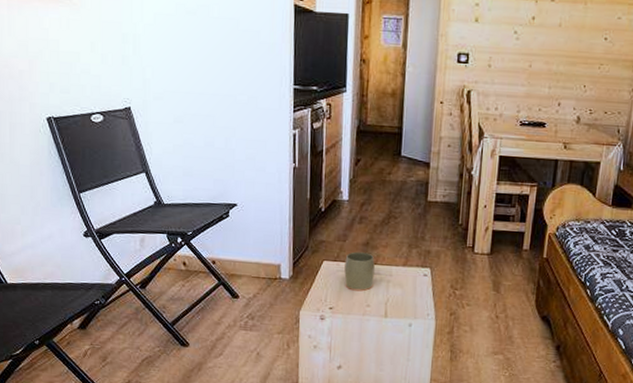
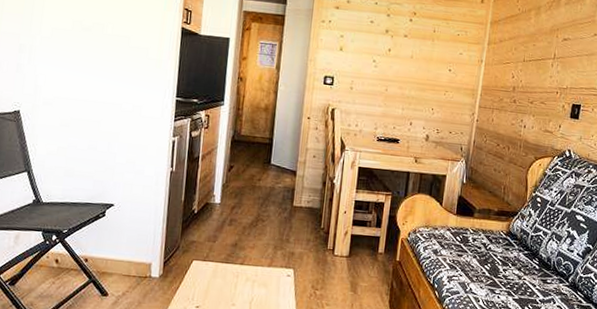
mug: present [344,251,376,291] -> none [212,252,242,291]

